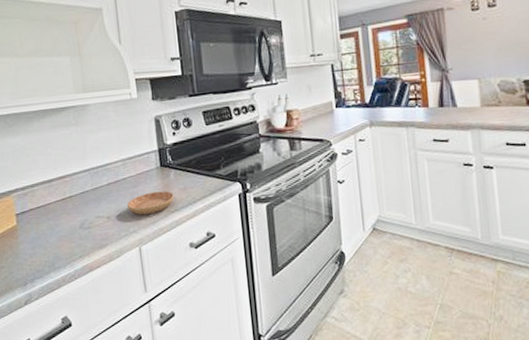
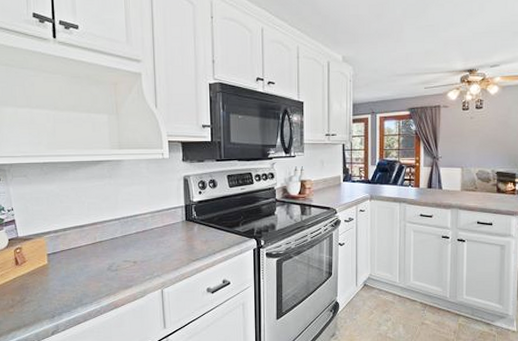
saucer: present [126,190,174,215] -> none [152,242,196,262]

